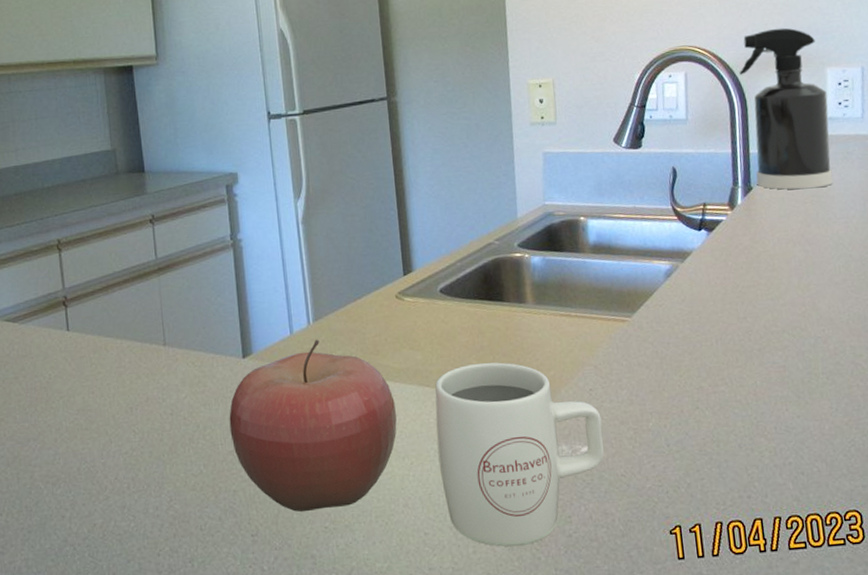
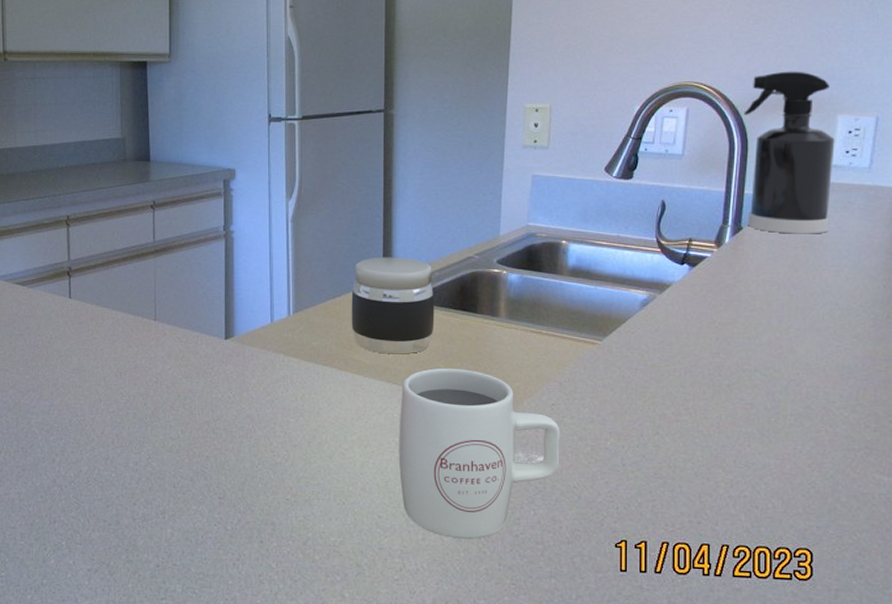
fruit: present [229,339,397,512] -> none [208,329,364,483]
jar: none [372,250,462,356] -> present [351,257,435,355]

